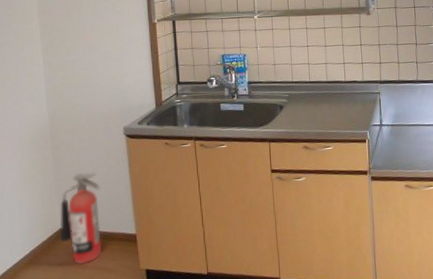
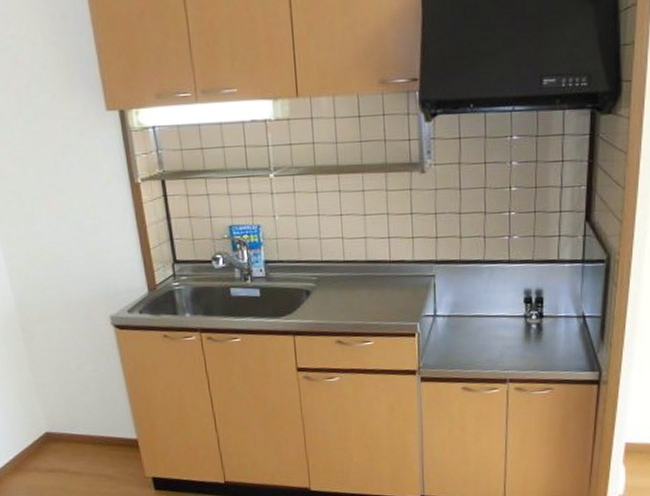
fire extinguisher: present [60,172,102,265] -> none [43,369,98,471]

